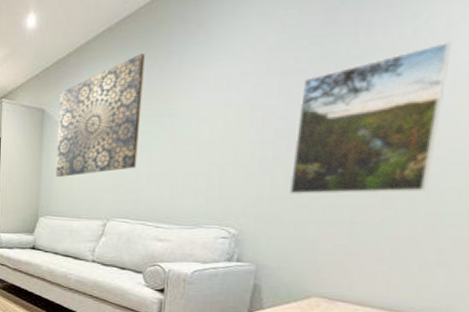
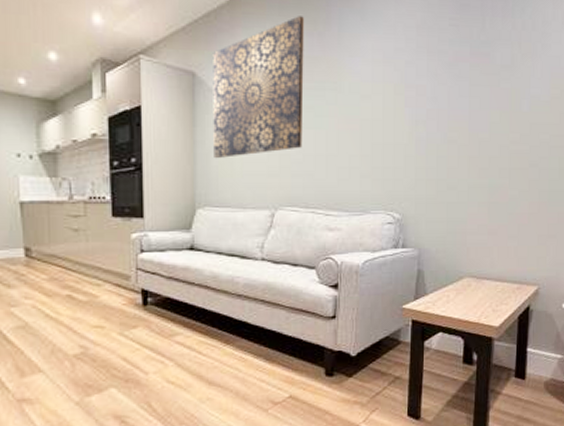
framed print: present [290,42,452,196] -> none [442,37,548,177]

